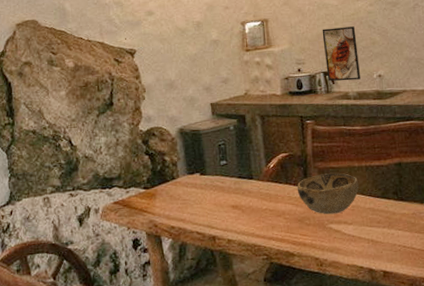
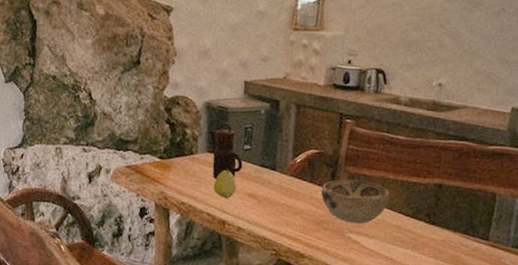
teapot: none [185,143,222,199] -> present [208,122,243,180]
fruit: none [198,186,220,215] -> present [213,168,237,199]
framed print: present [322,26,361,81] -> none [379,19,424,85]

